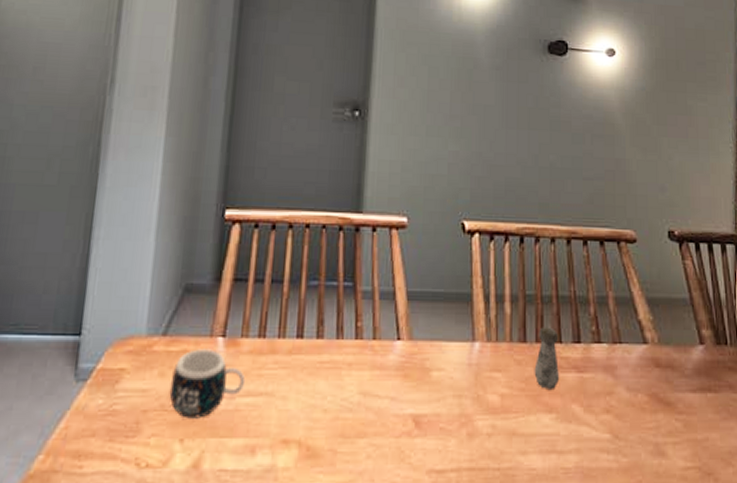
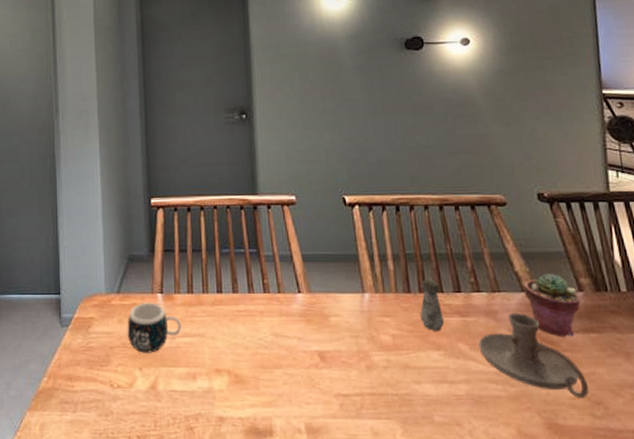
candle holder: none [594,368,701,468] -> present [478,312,589,398]
potted succulent: none [645,322,701,397] -> present [524,272,581,337]

